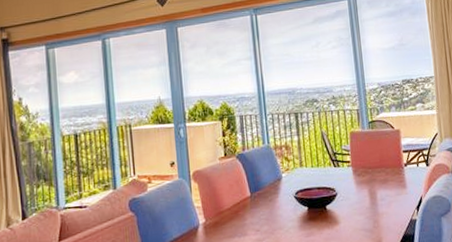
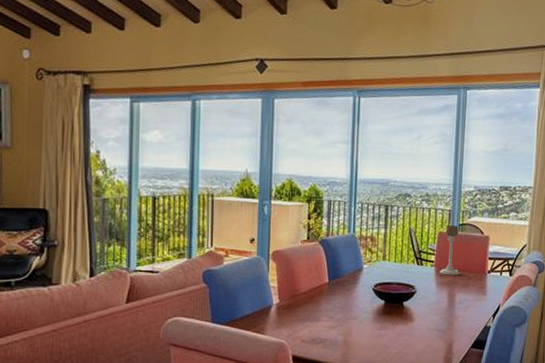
candle holder: none [356,124,377,174] -> present [440,225,460,276]

